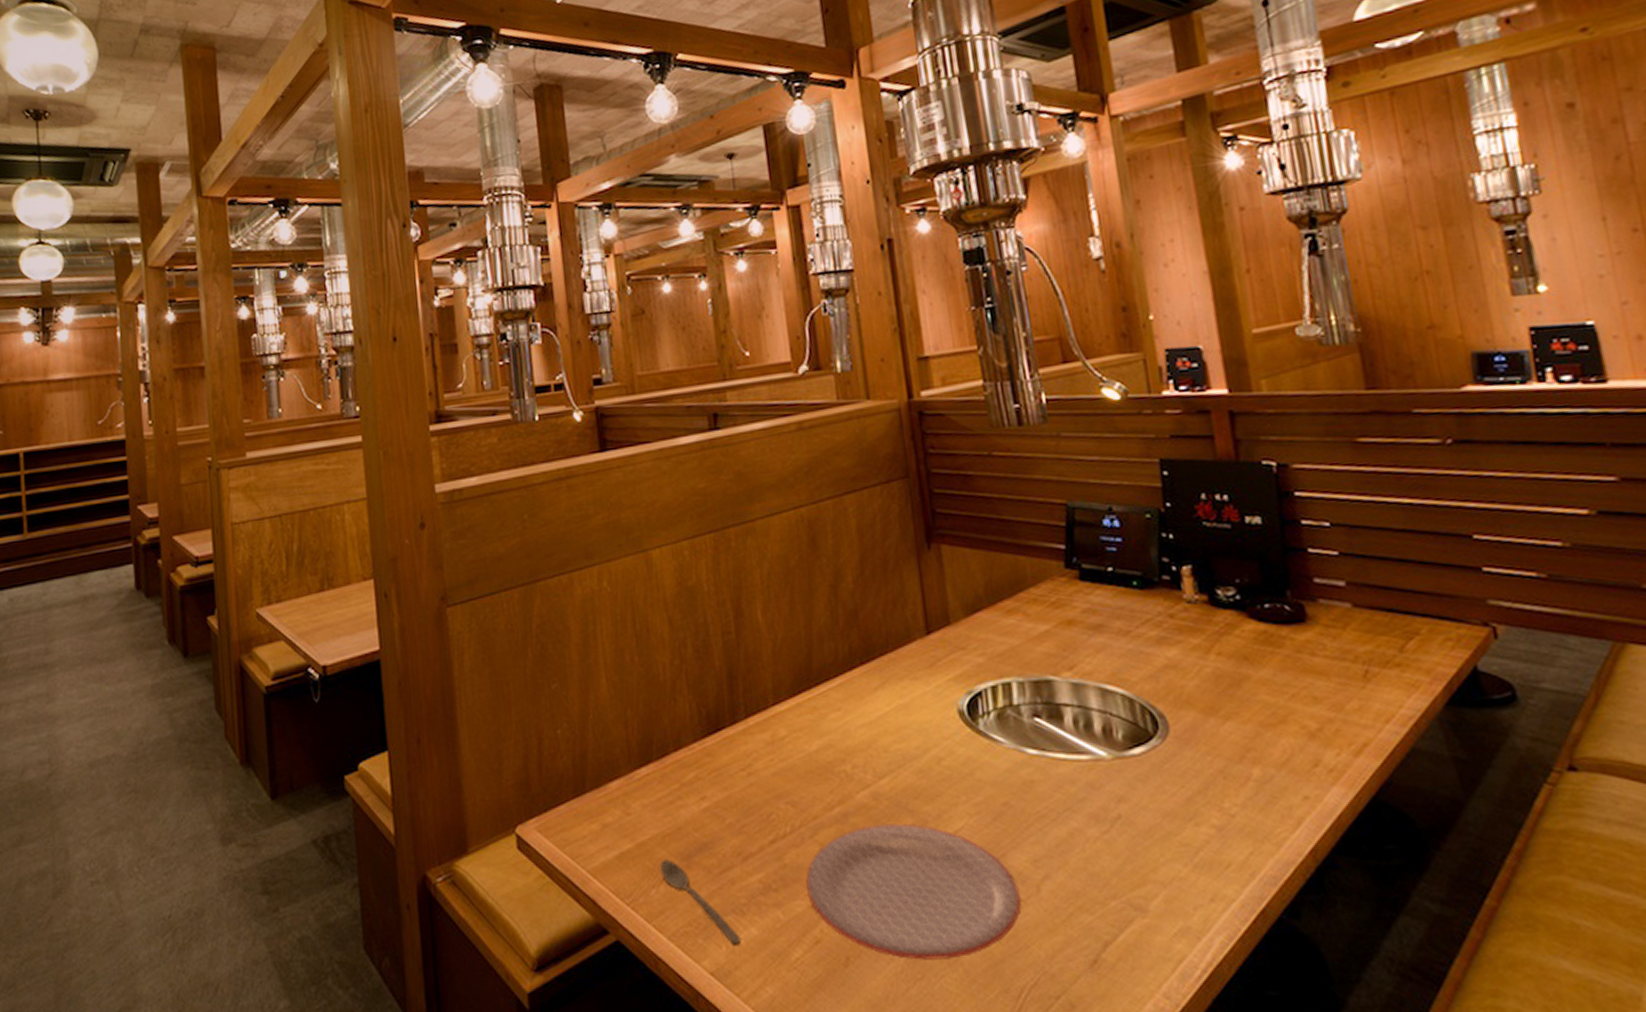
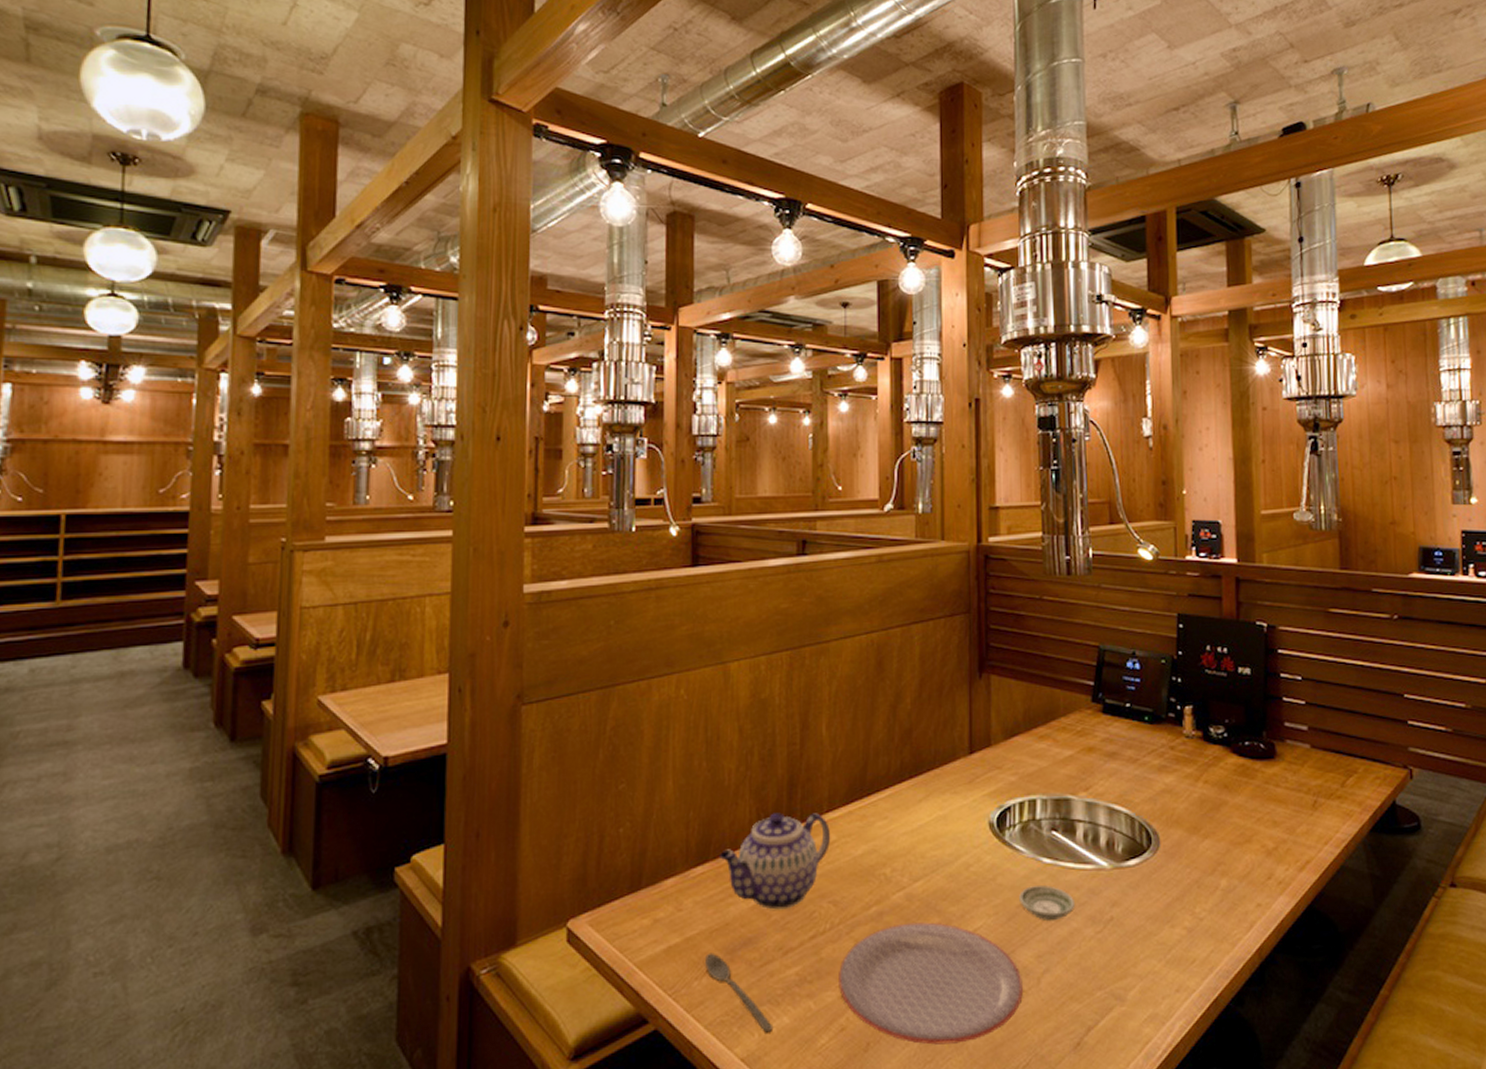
teapot: none [663,706,781,813] -> present [720,812,831,910]
saucer: none [1003,780,1073,821] -> present [1019,885,1076,922]

